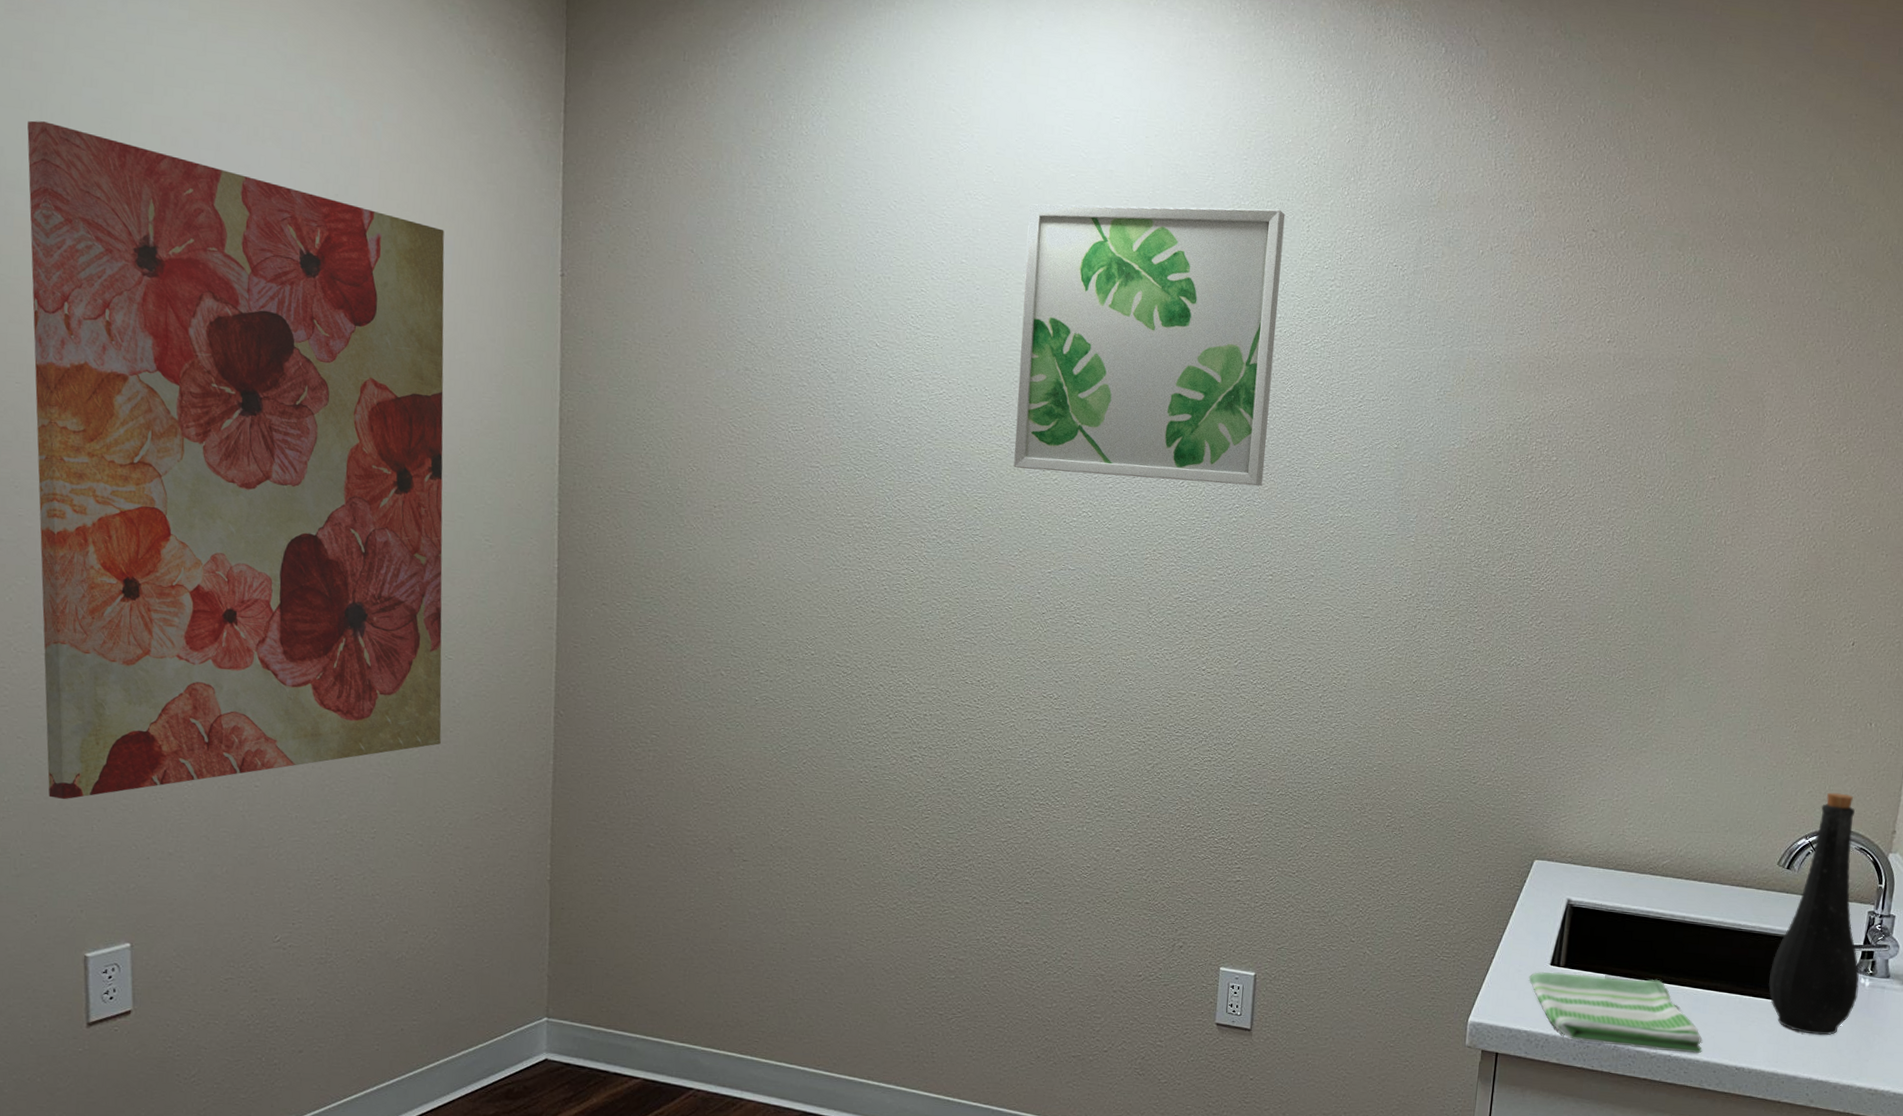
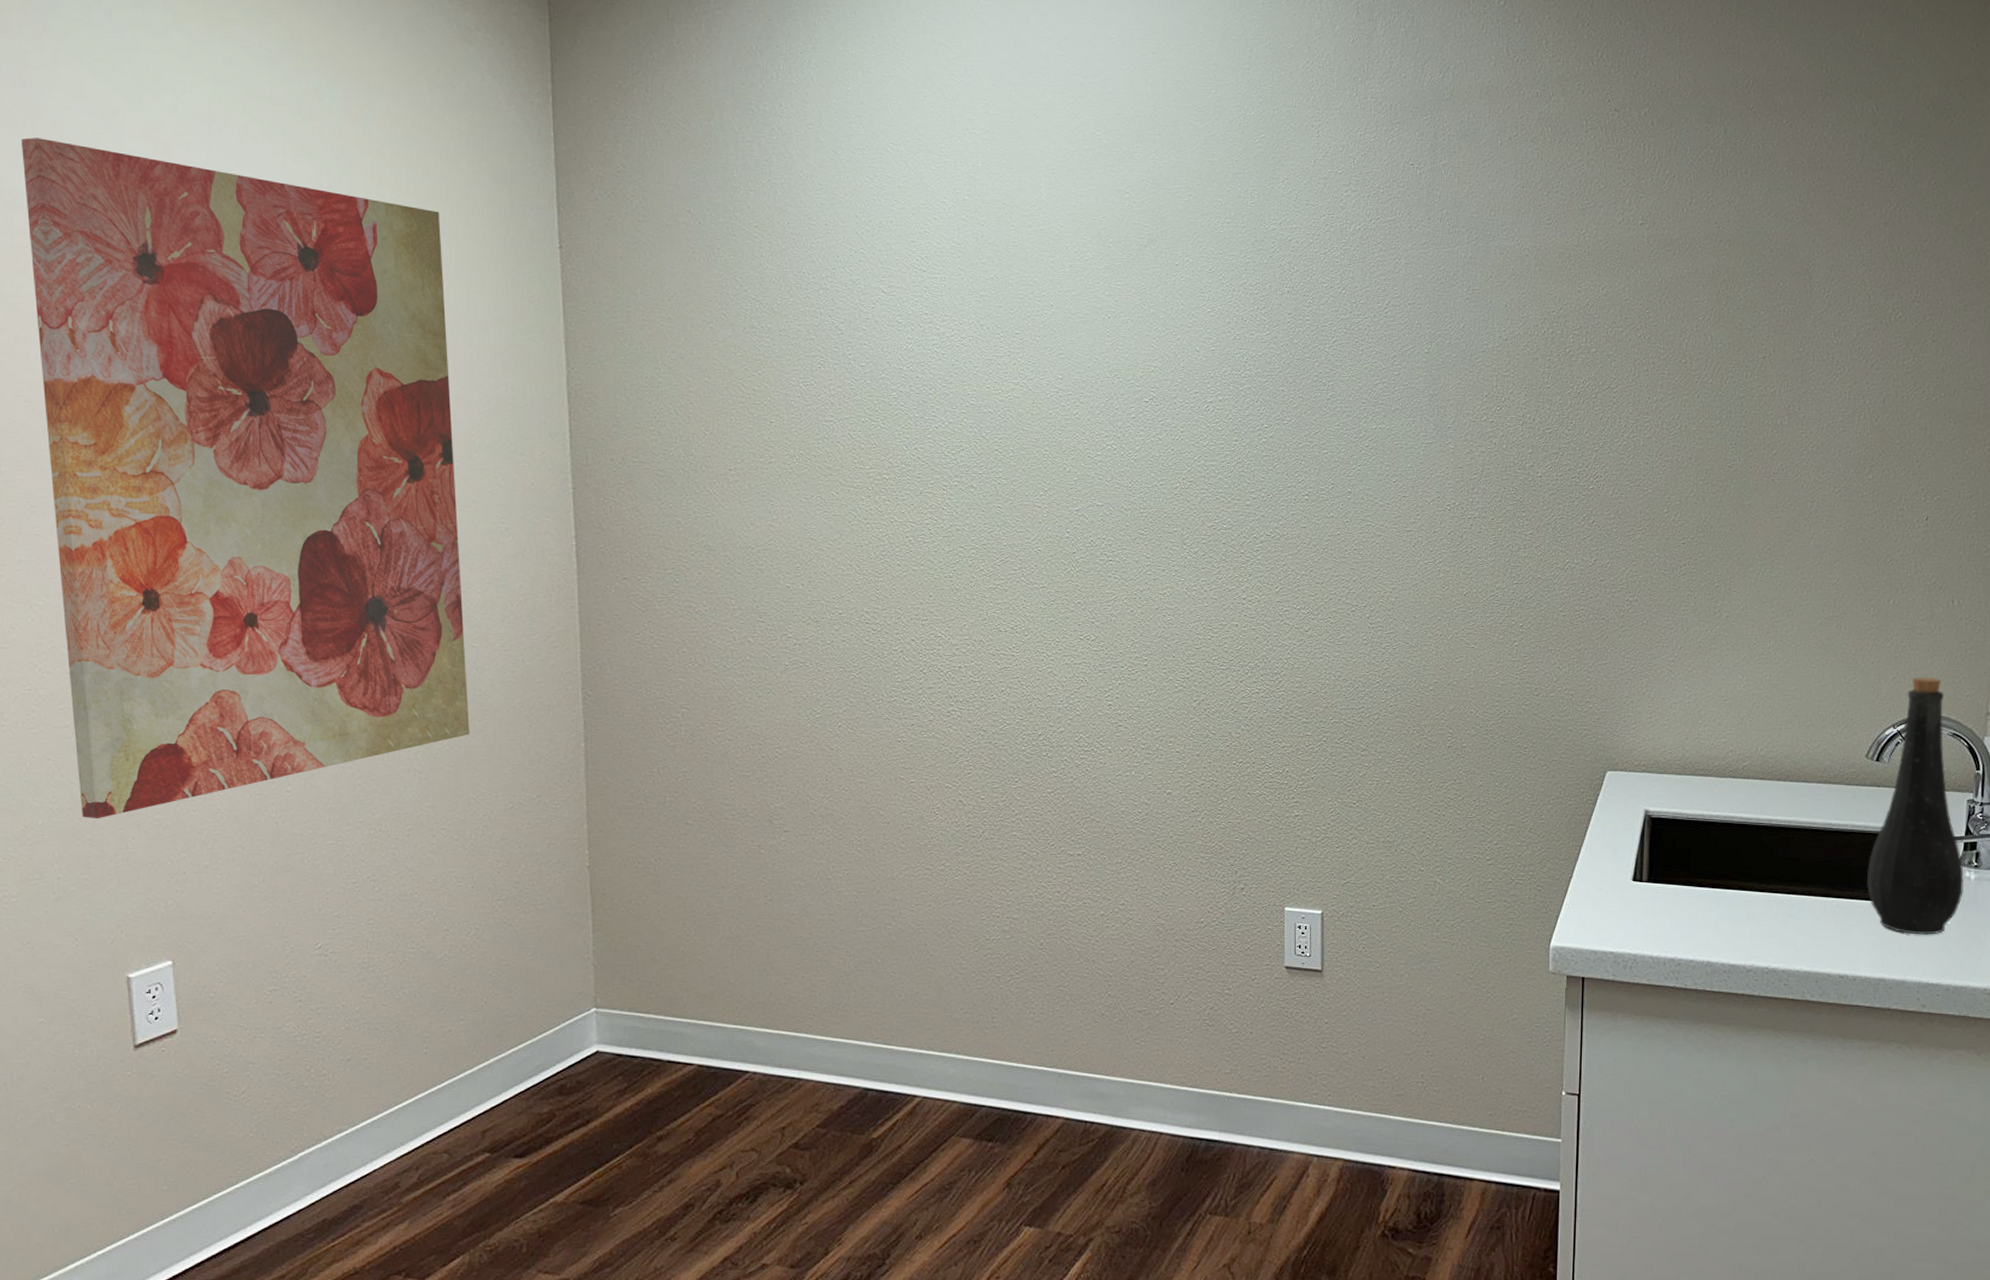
wall art: present [1014,204,1285,487] -> none [1029,117,1293,406]
dish towel: present [1528,971,1702,1054] -> none [1610,888,1802,964]

